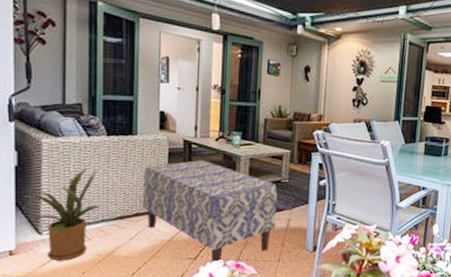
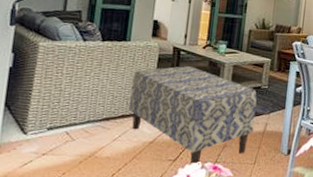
house plant: present [23,168,101,261] -> none [13,70,89,161]

